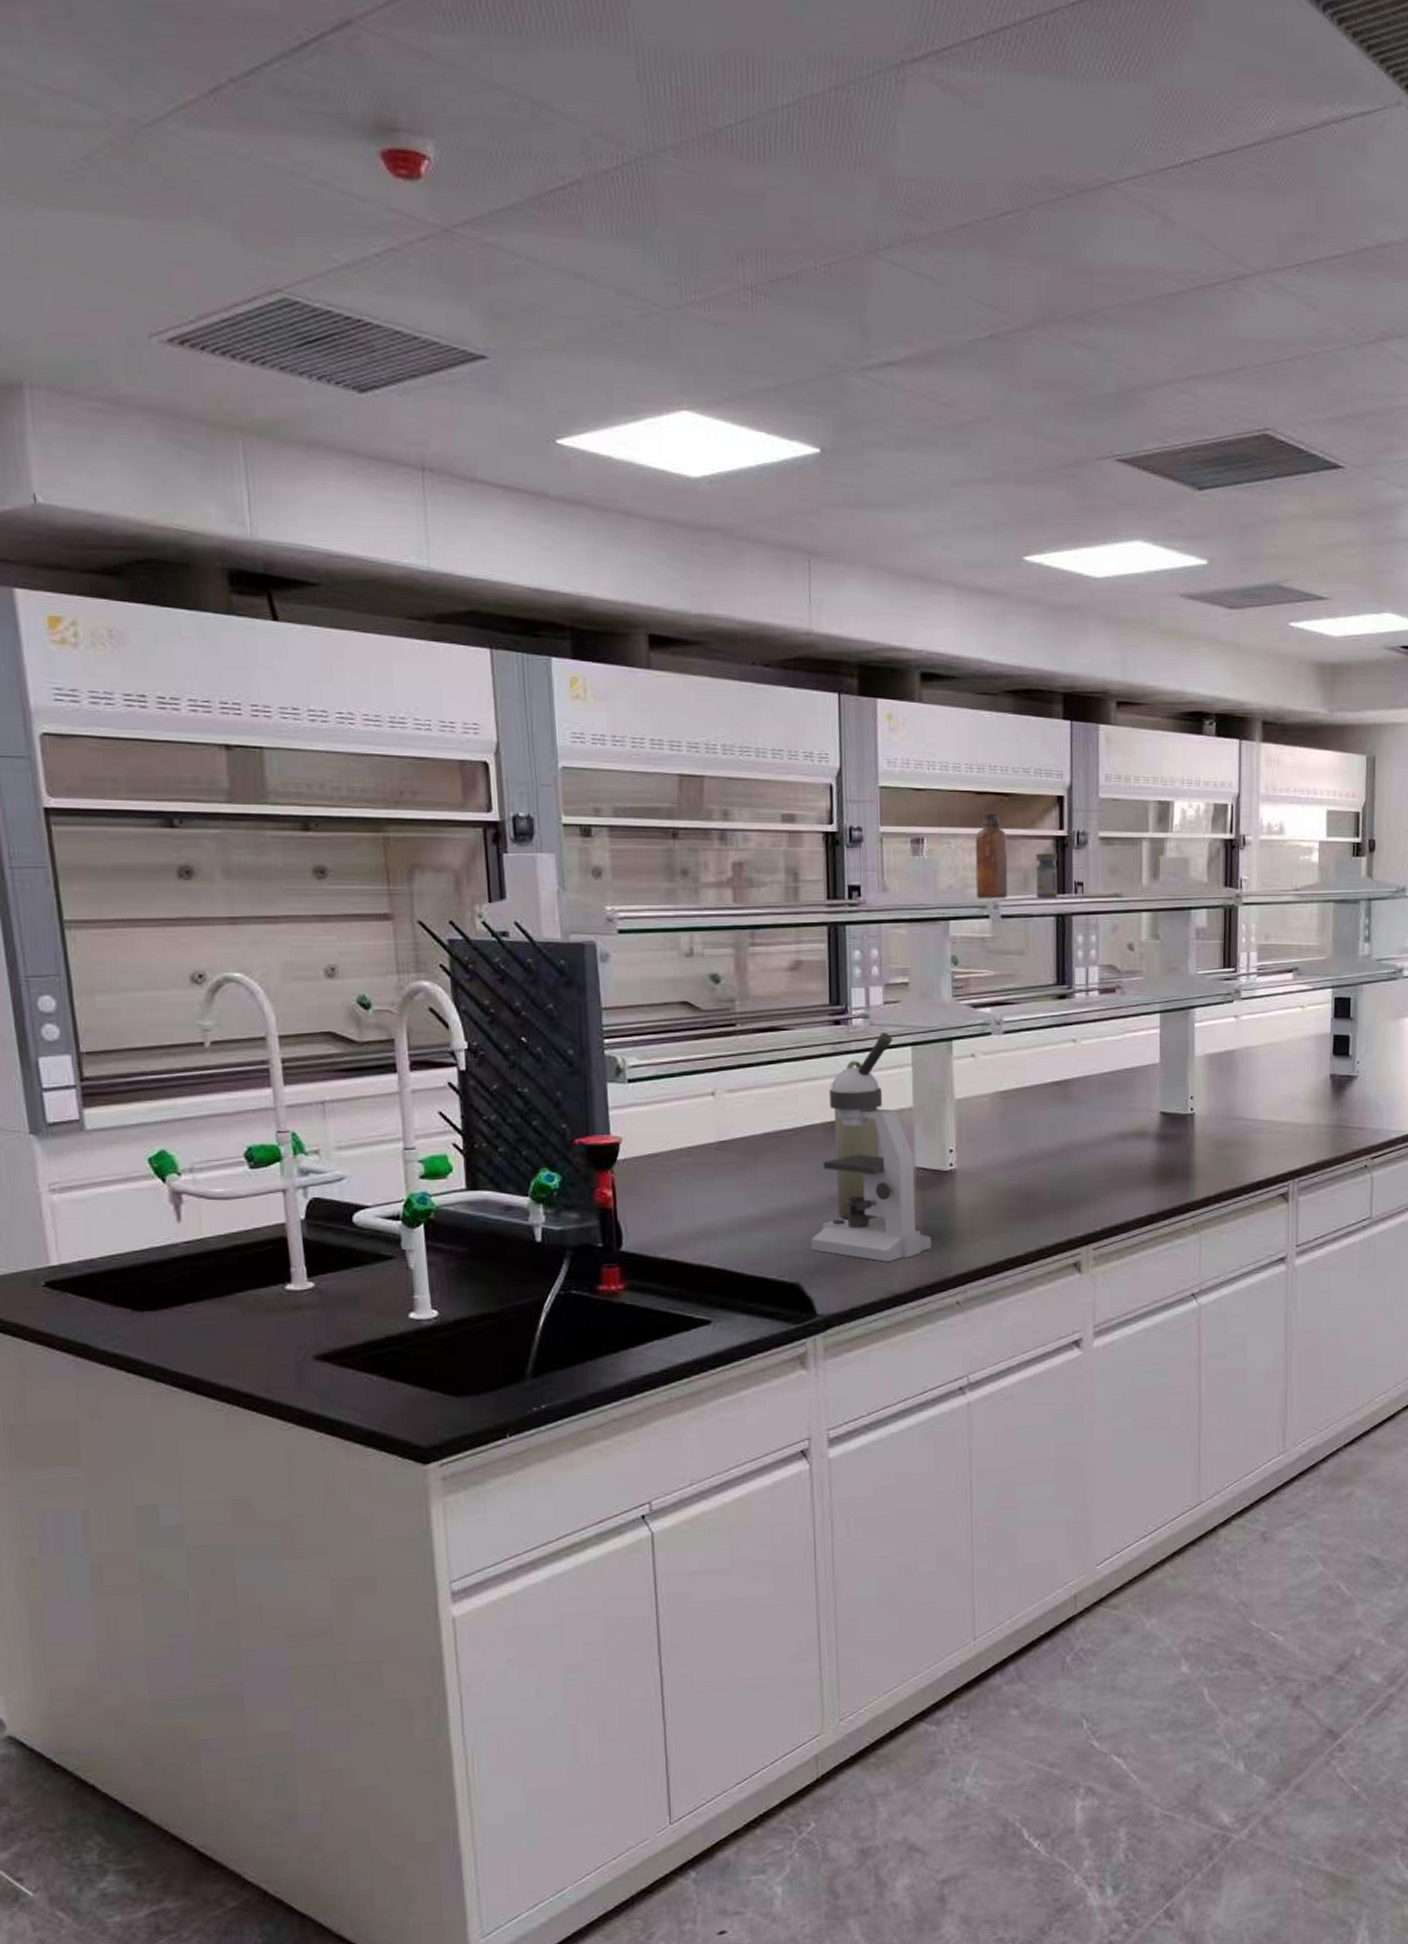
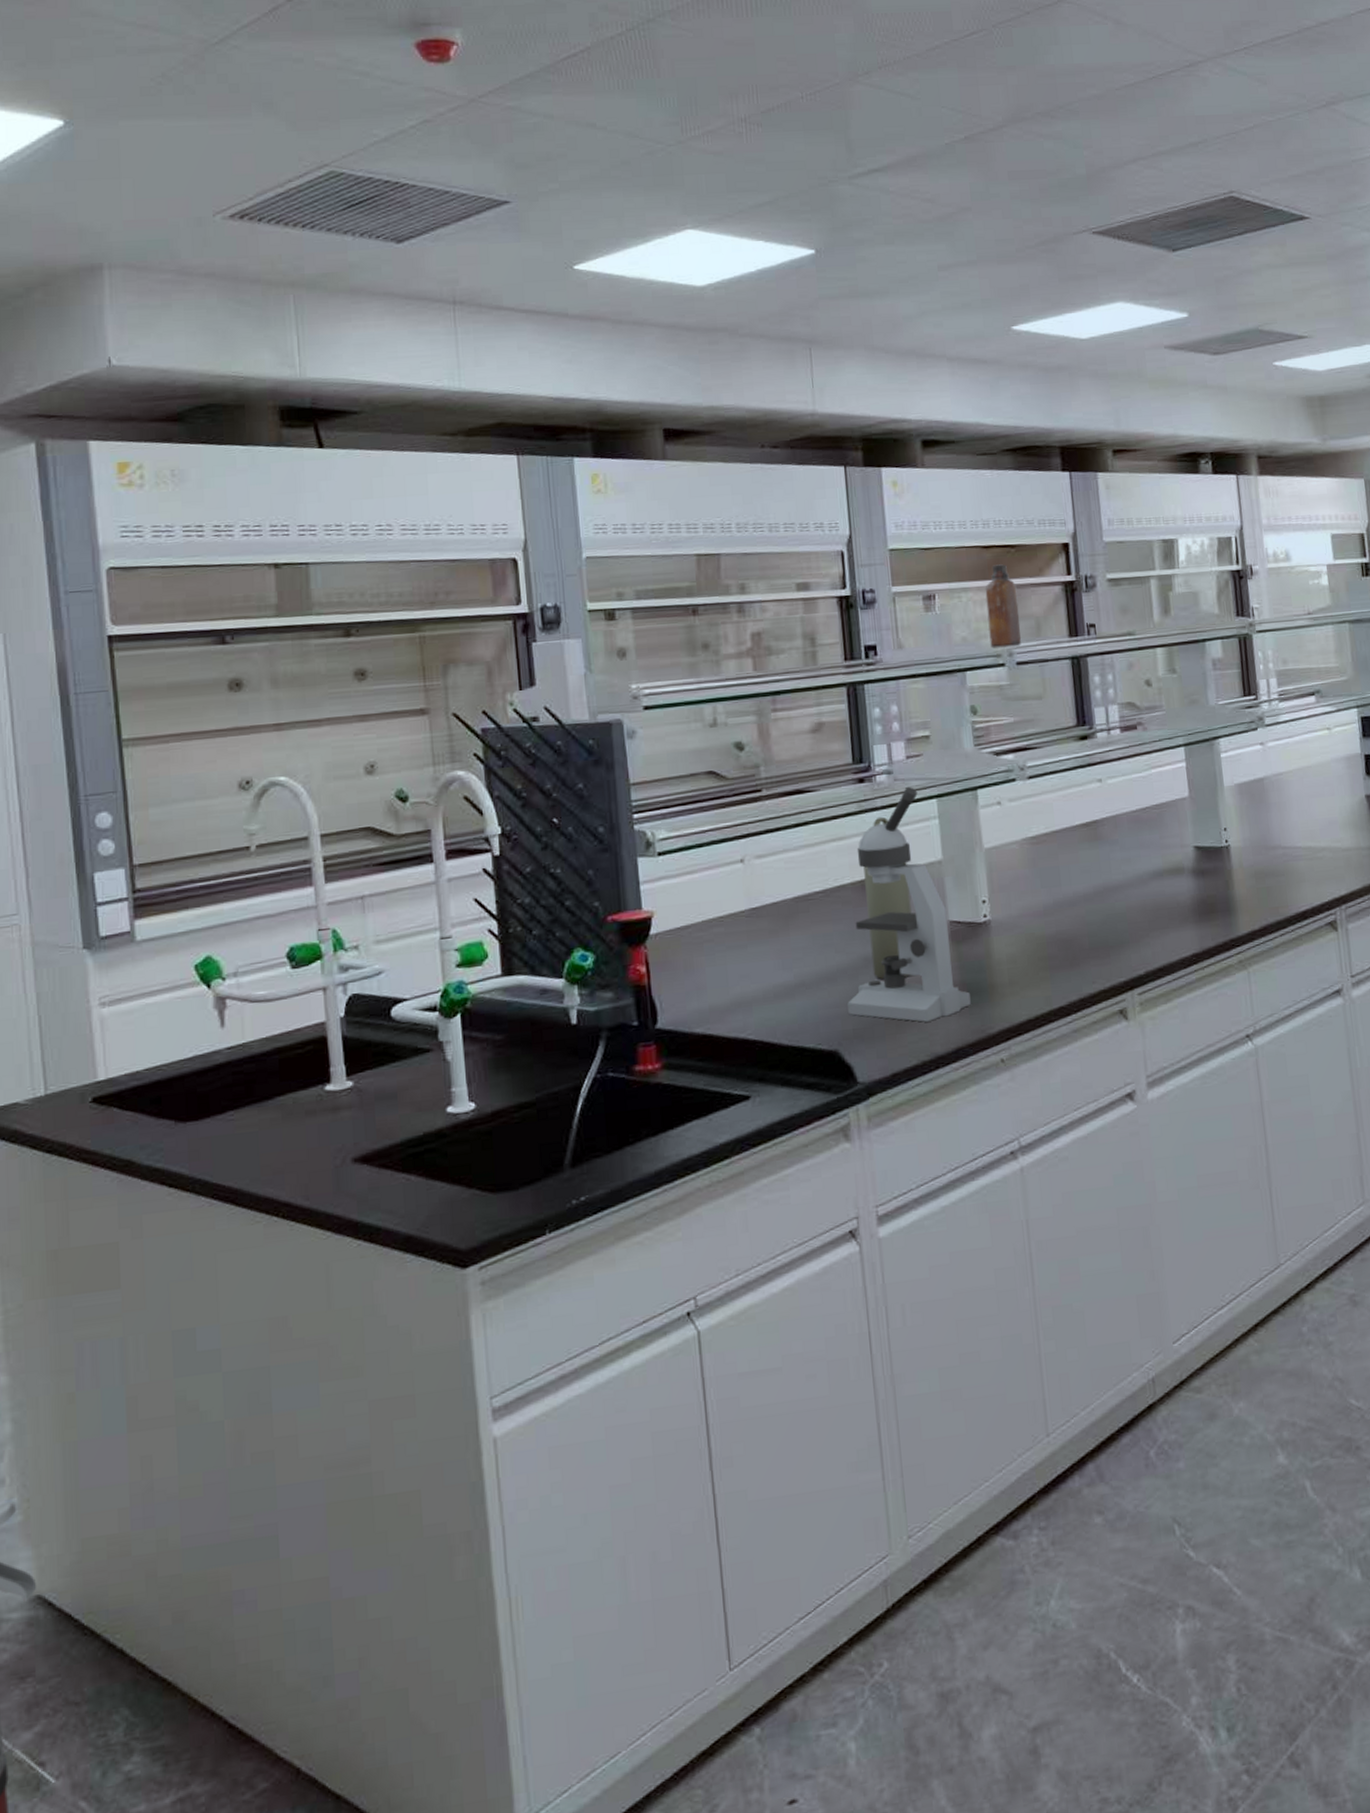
medicine bottle: present [1036,853,1058,899] -> none [1046,598,1071,644]

